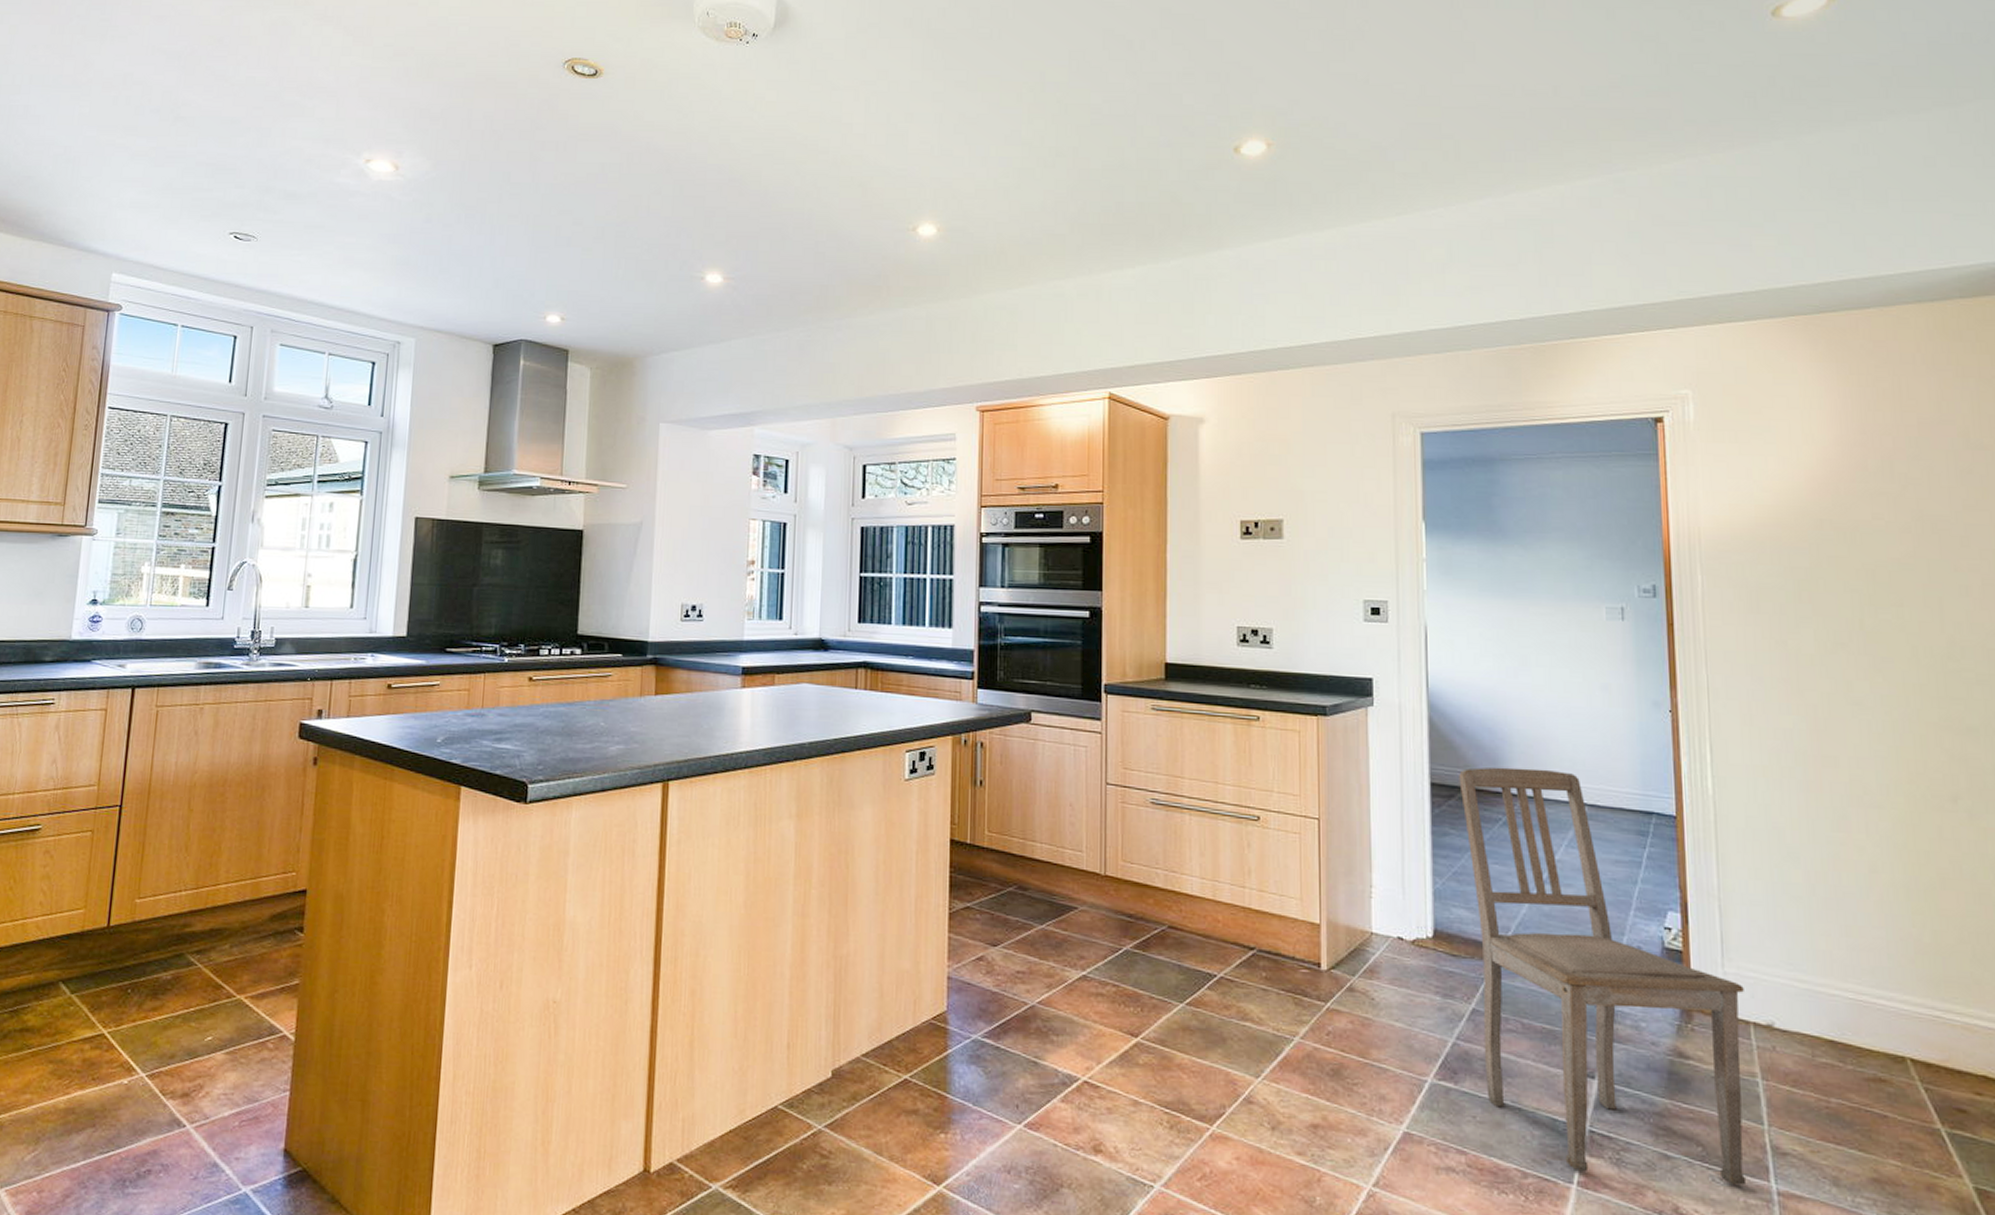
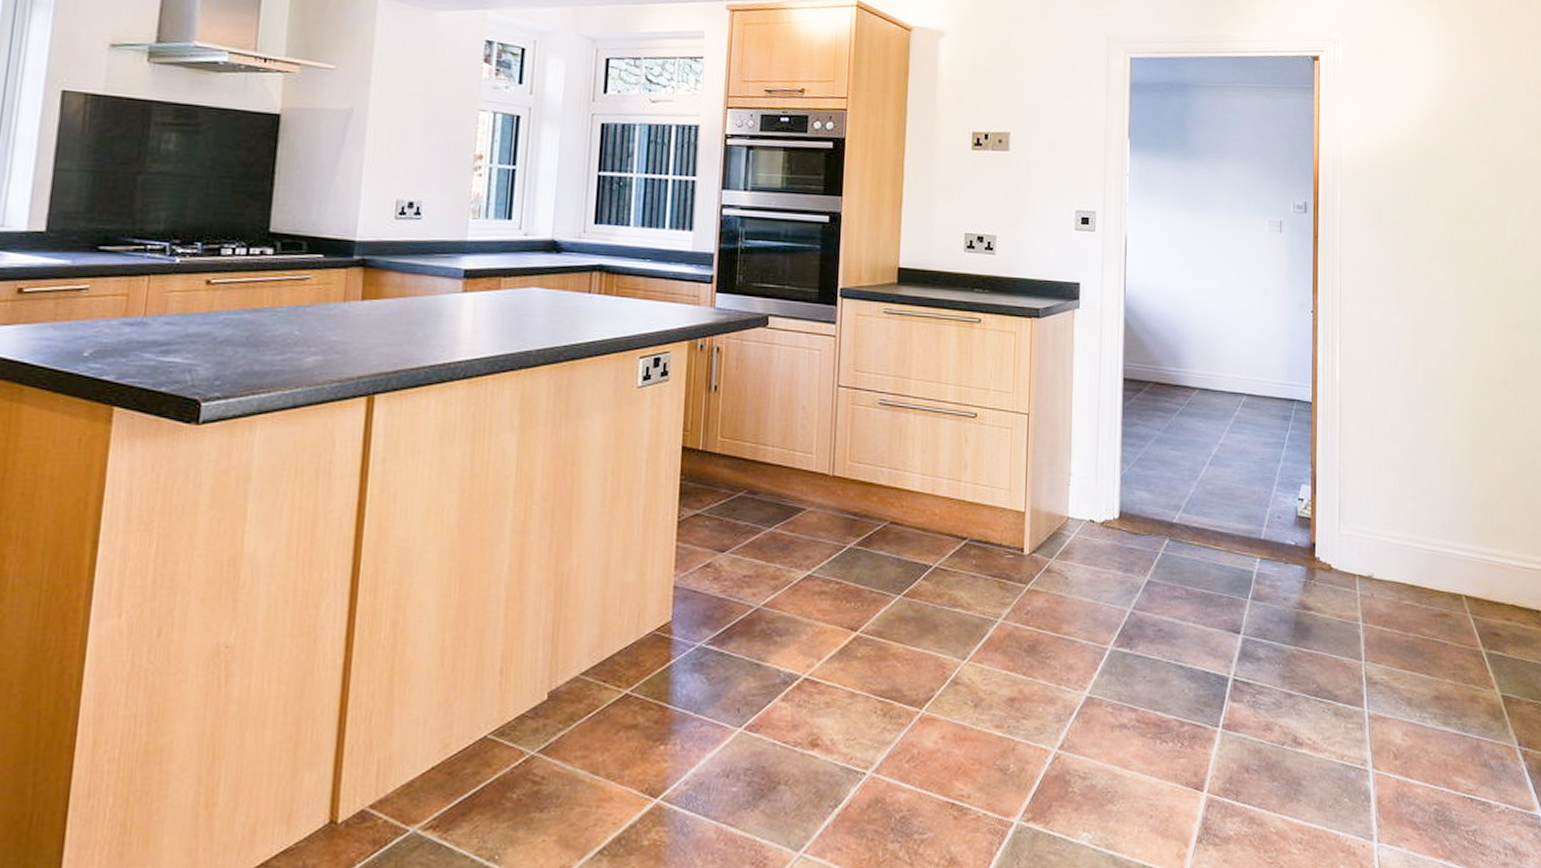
dining chair: present [1459,767,1747,1186] -> none [1146,363,1353,715]

